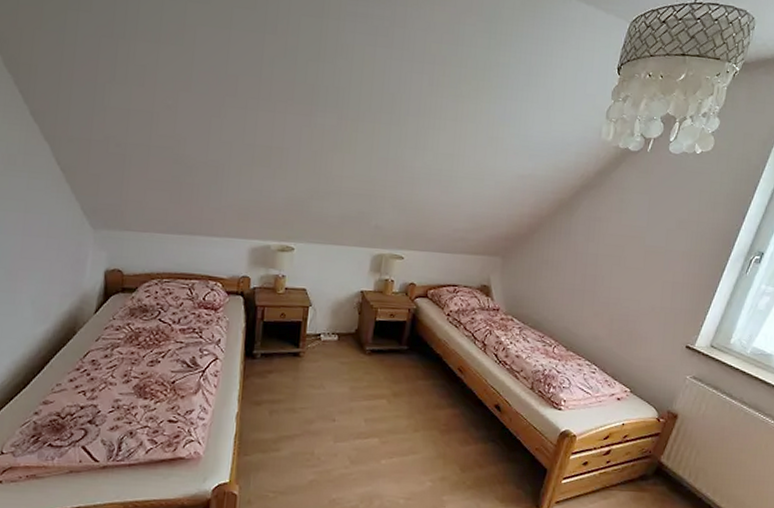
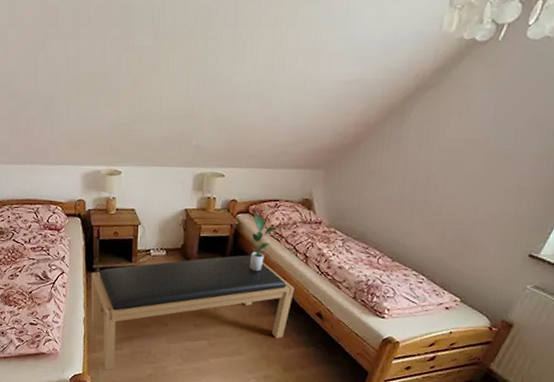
bench: none [245,341,473,478] -> present [91,255,295,371]
potted plant: none [426,299,457,360] -> present [248,214,278,272]

